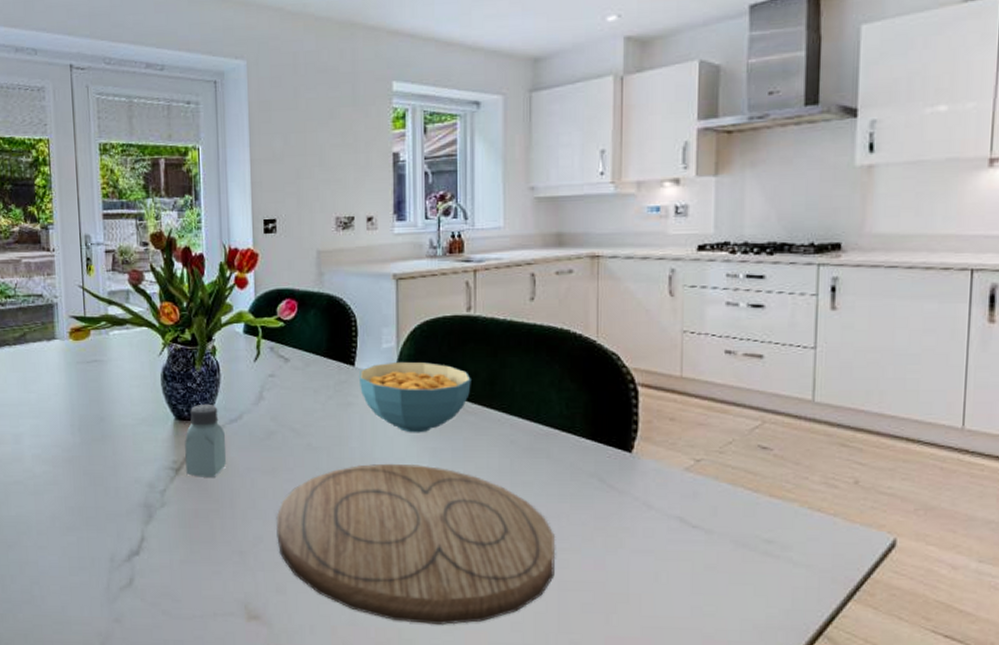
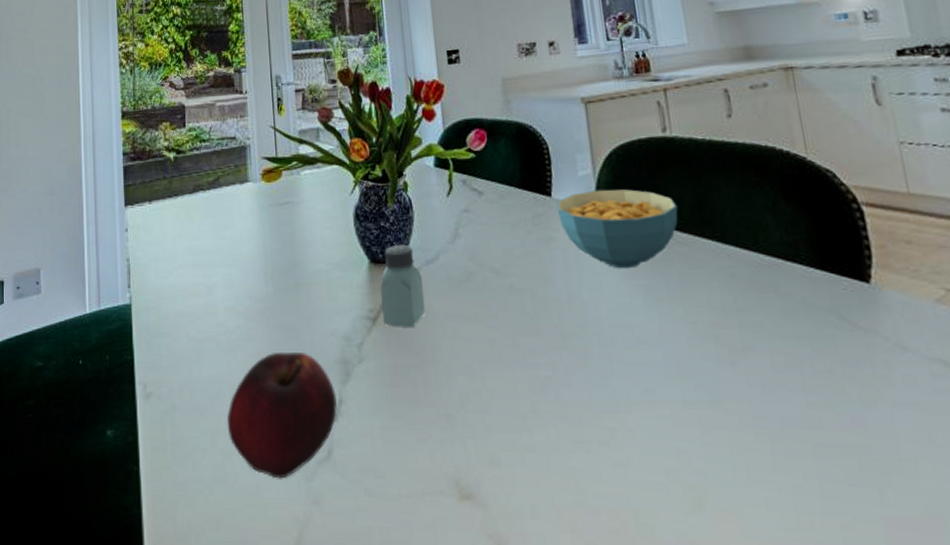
fruit: none [34,496,140,602] -> present [227,353,337,479]
cutting board: present [276,463,556,625] -> none [482,304,808,504]

